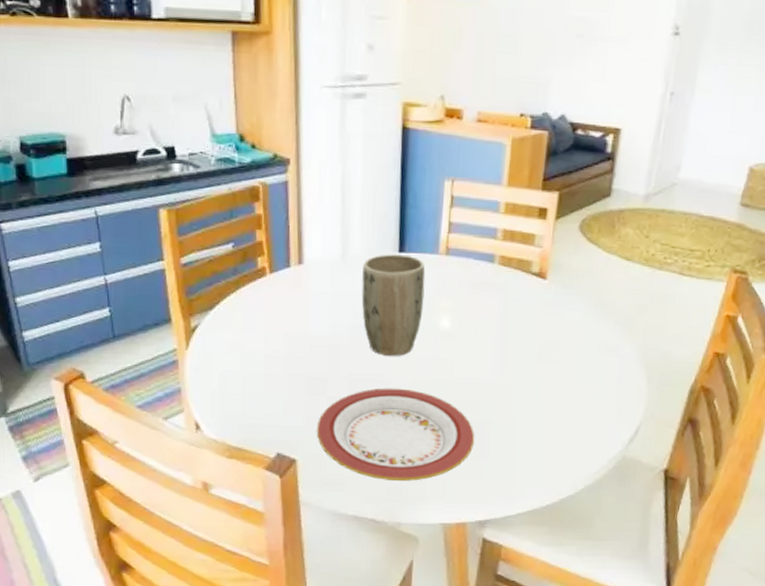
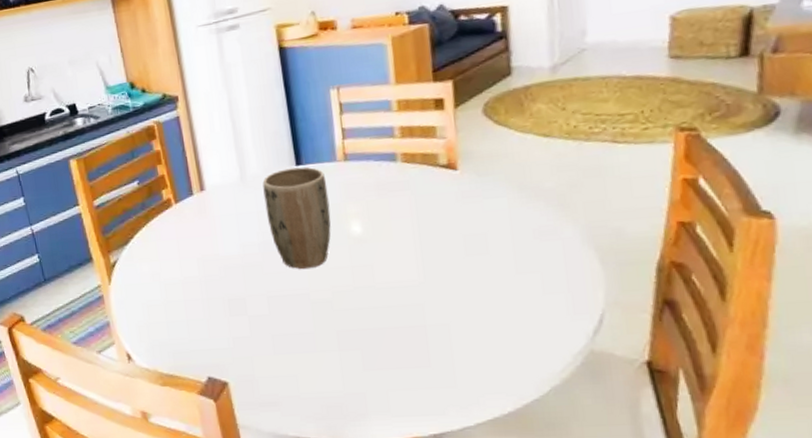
plate: present [316,388,475,482] -> none [242,300,412,397]

